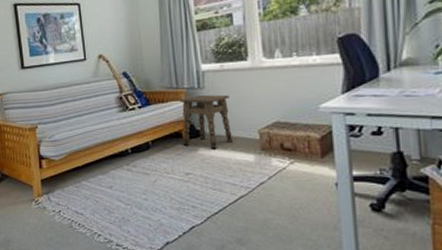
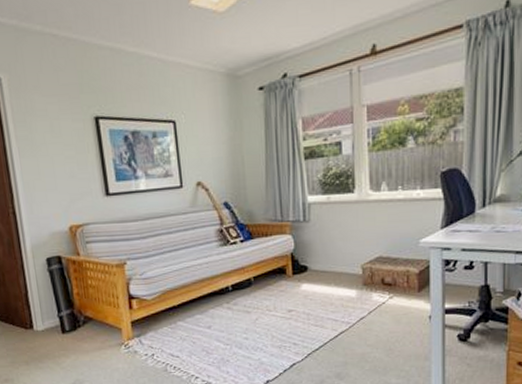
side table: present [179,94,234,150] -> none [283,228,337,286]

